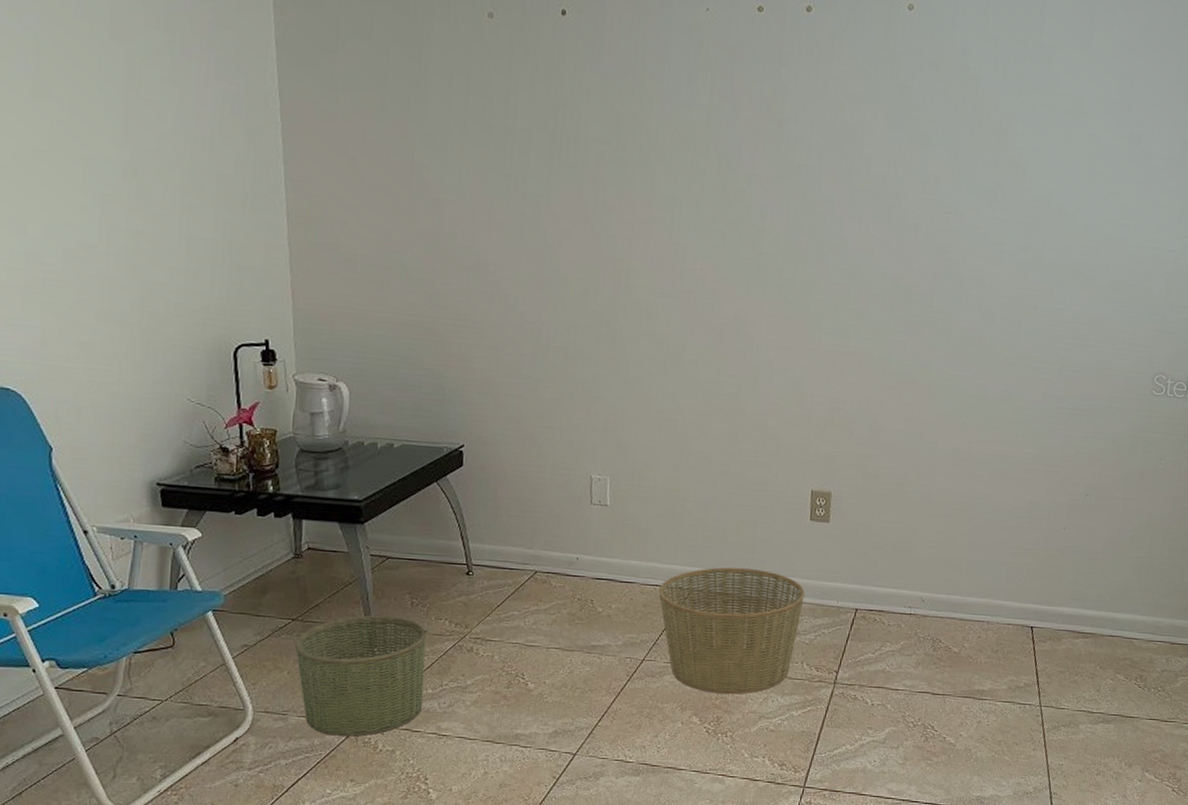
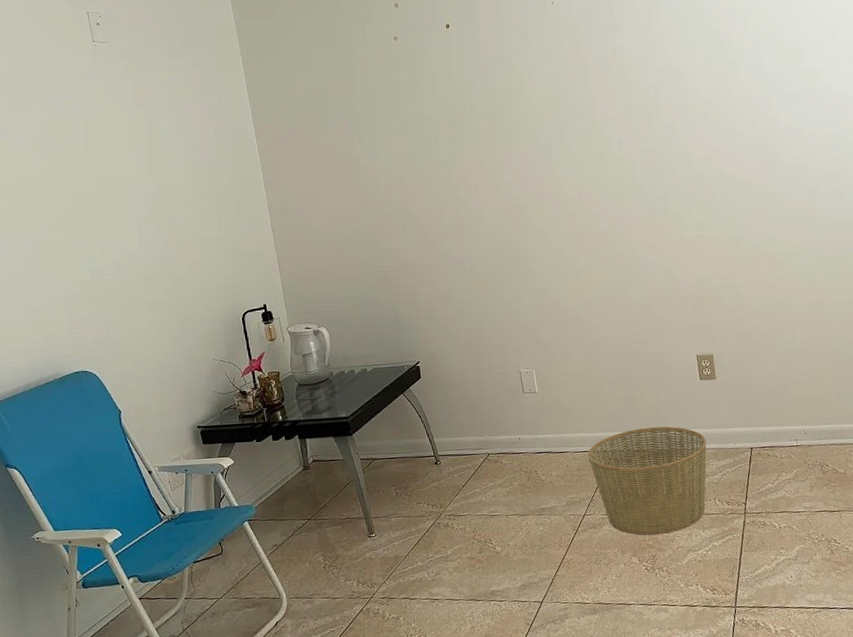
basket: present [292,615,429,737] -> none [309,505,416,611]

